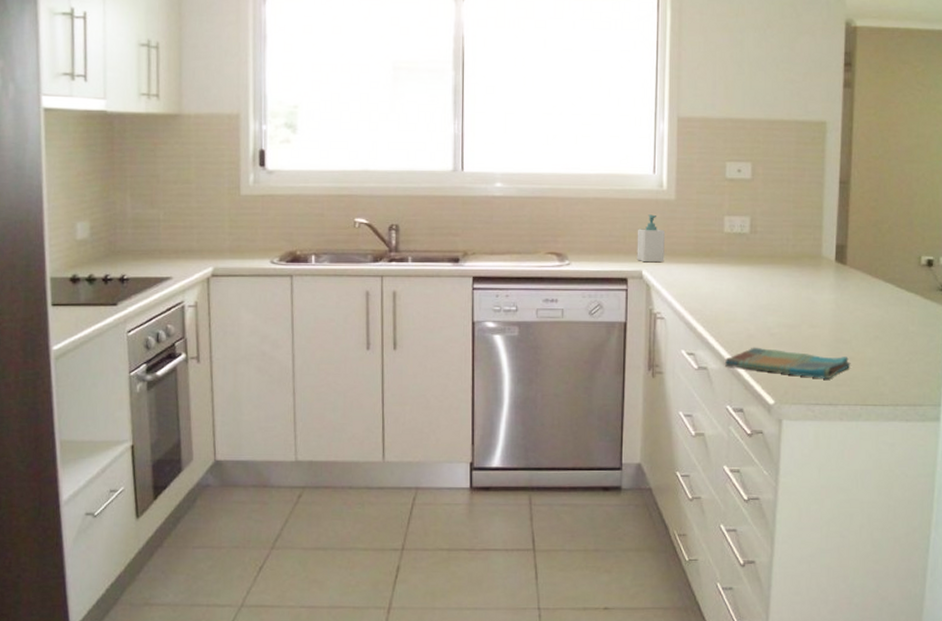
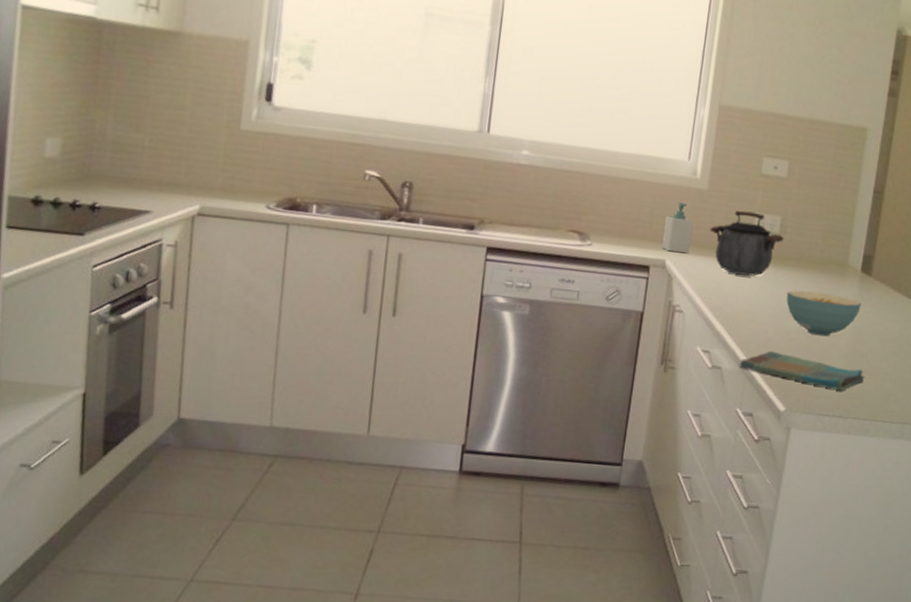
kettle: none [681,215,755,277] -> present [709,210,784,276]
cereal bowl: none [763,285,839,328] -> present [786,290,861,337]

